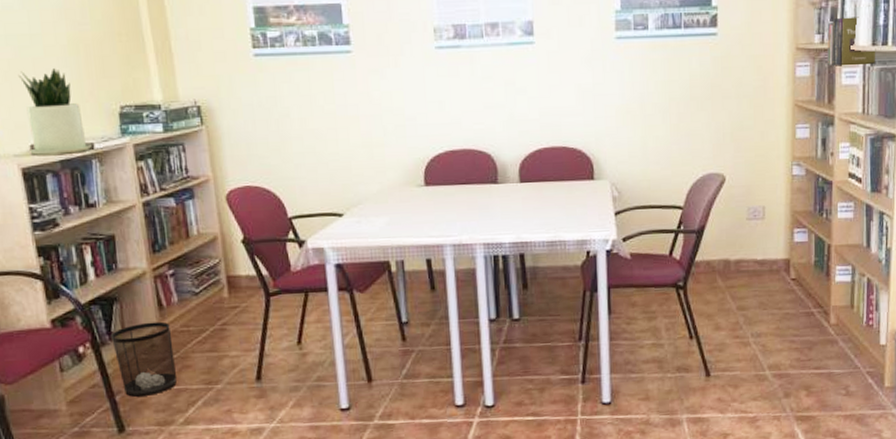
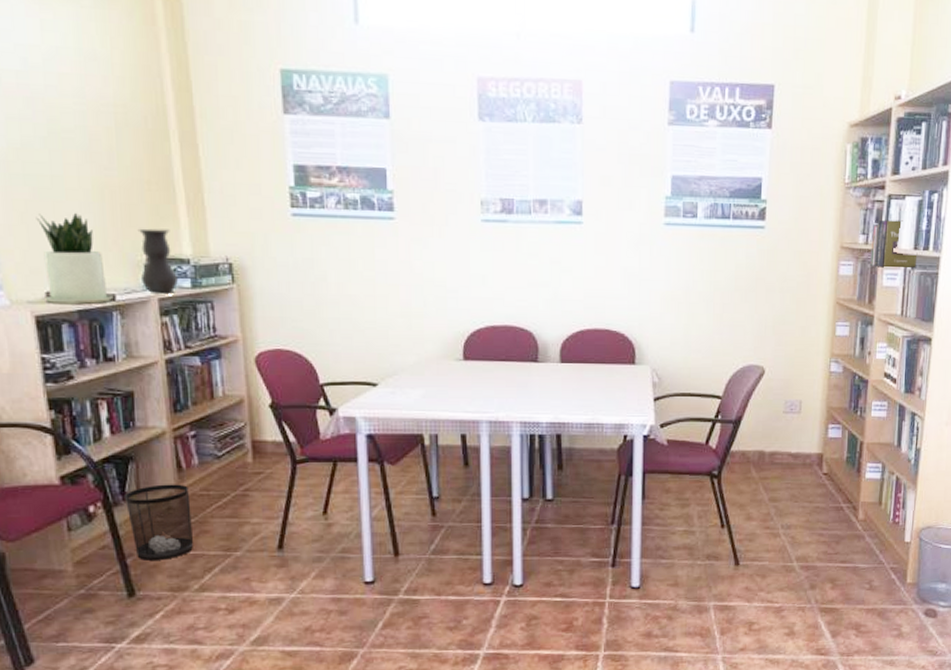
vase: none [111,77,152,141] -> present [137,228,179,295]

